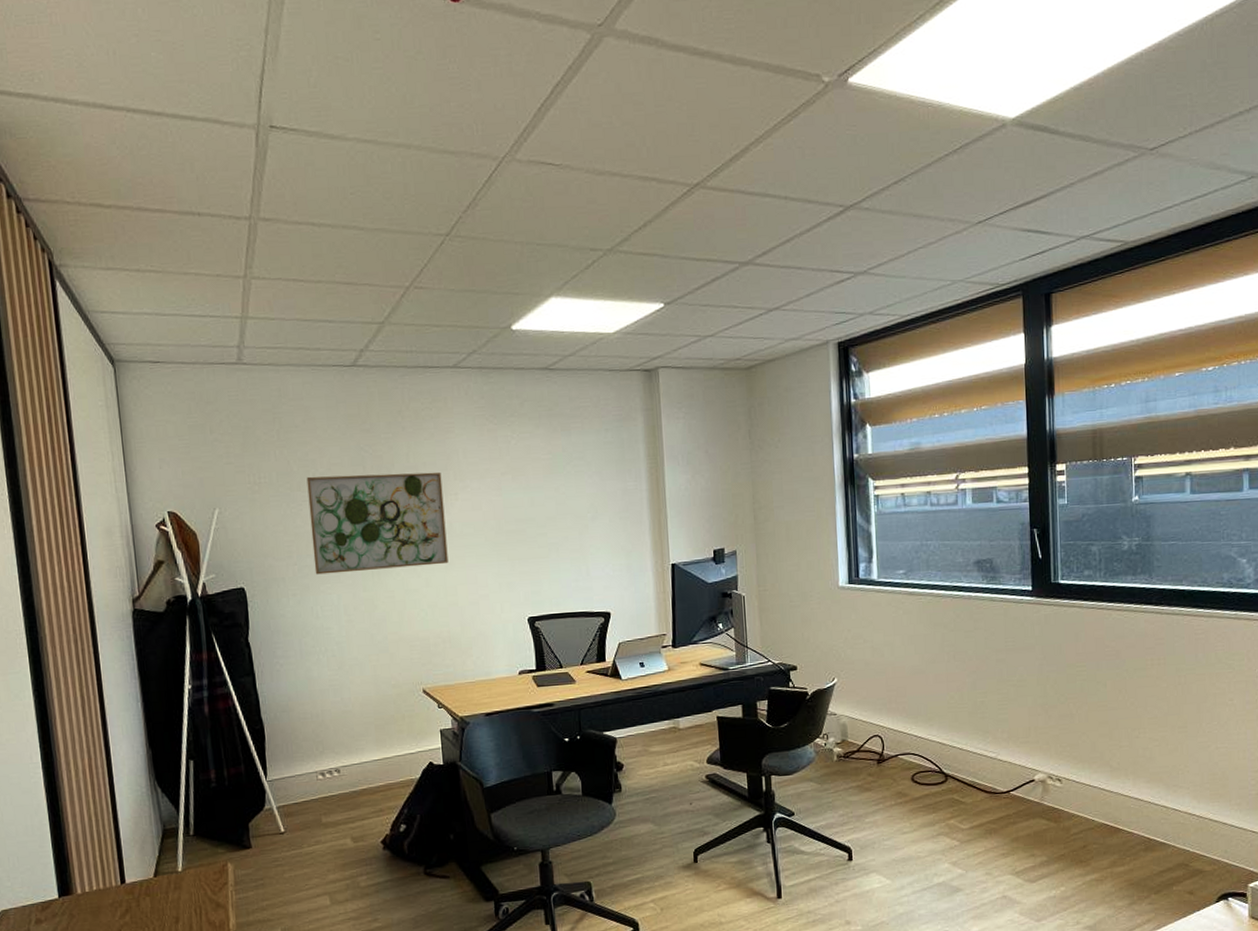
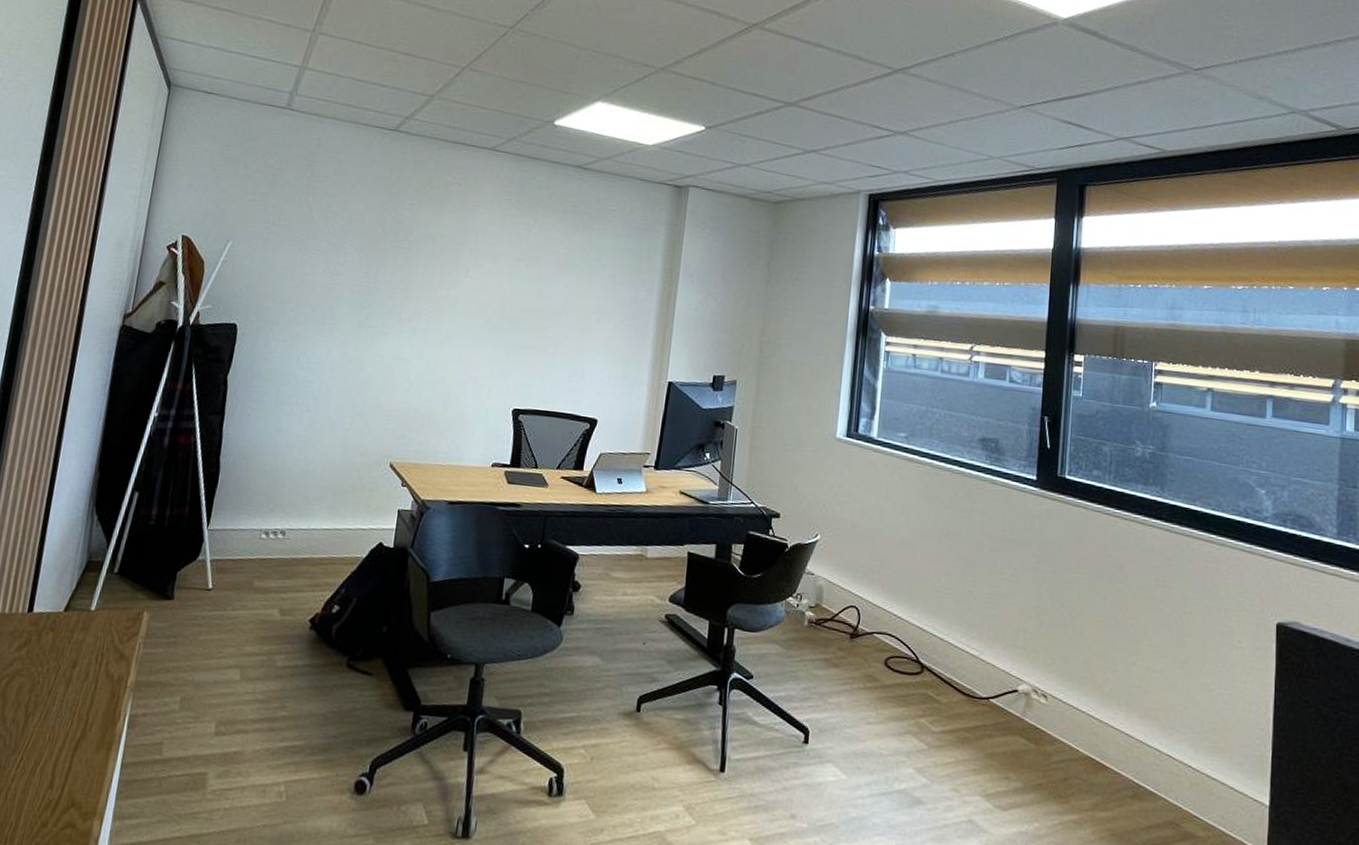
wall art: present [306,472,449,575] -> none [310,227,457,339]

